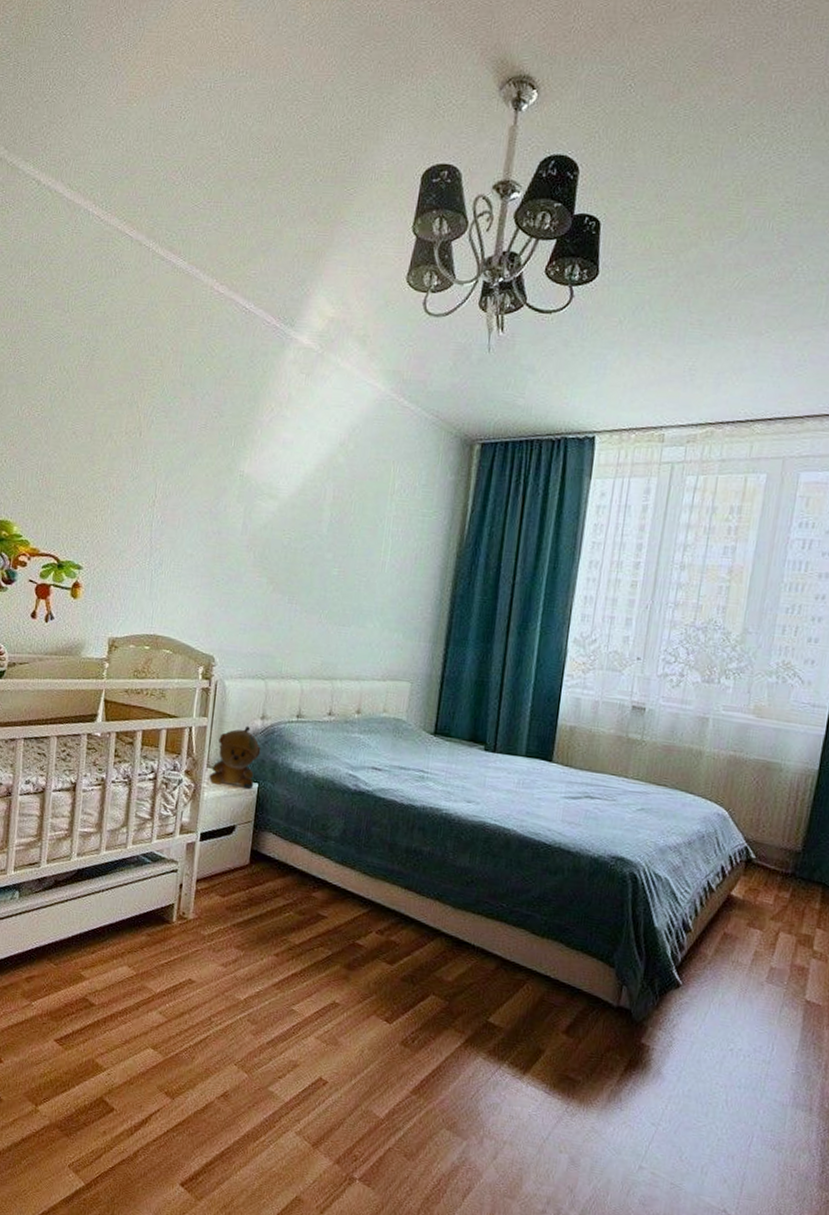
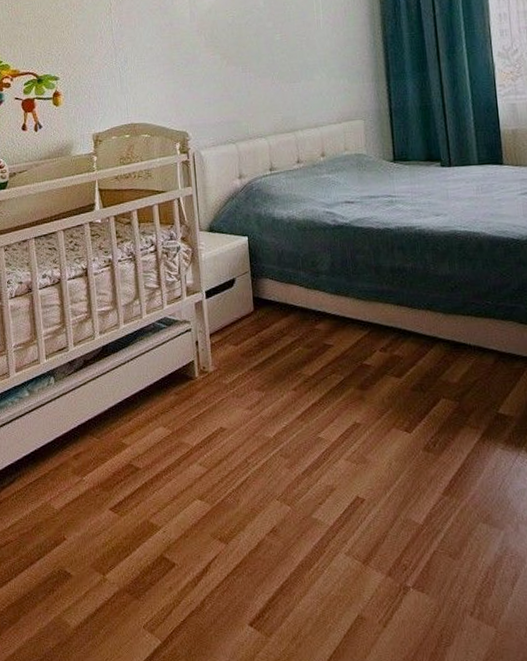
stuffed bear: present [209,725,261,789] -> none [203,187,244,245]

